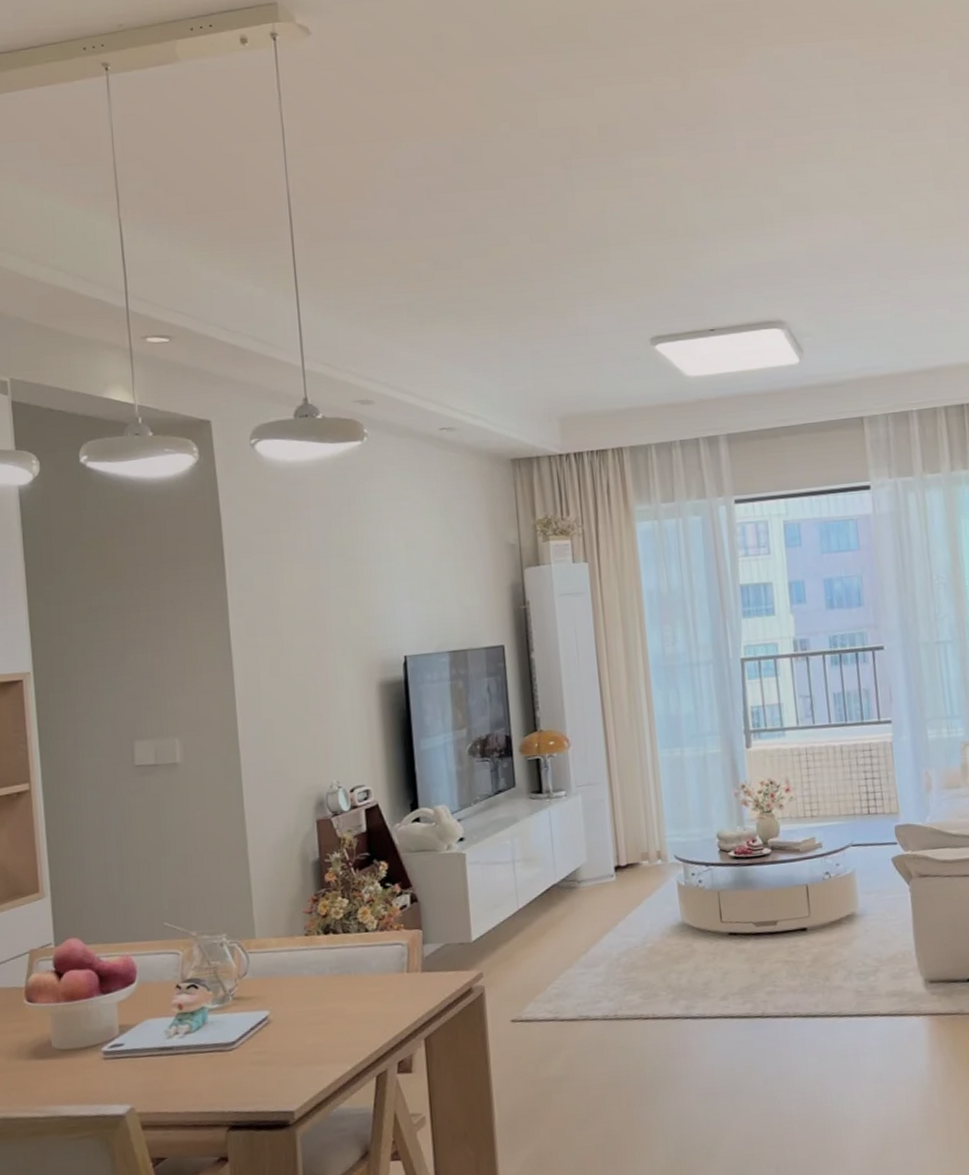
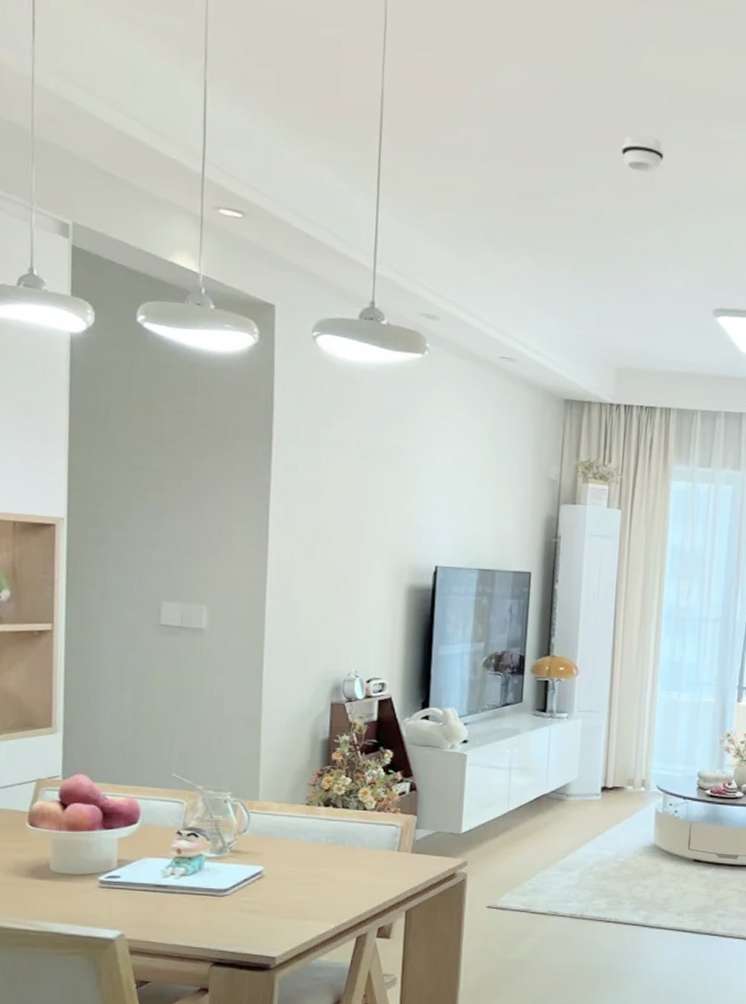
smoke detector: none [529,180,574,217] -> present [621,134,664,173]

